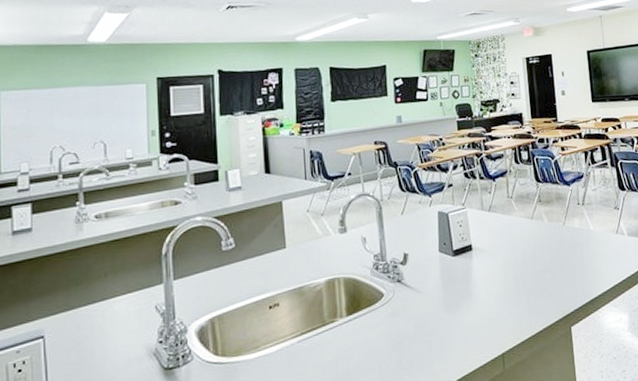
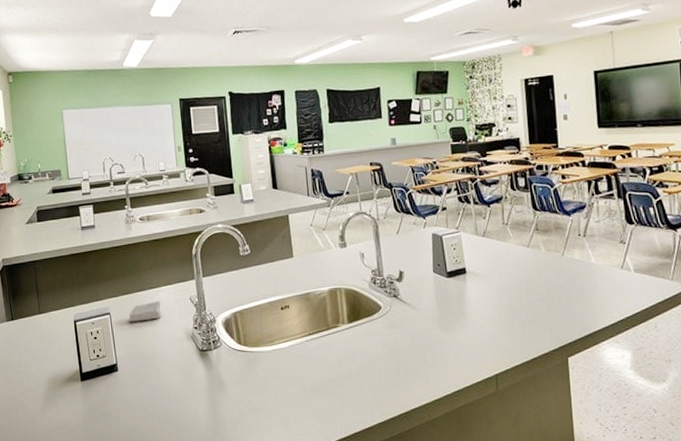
soap bar: none [70,314,116,345] -> present [129,301,161,322]

